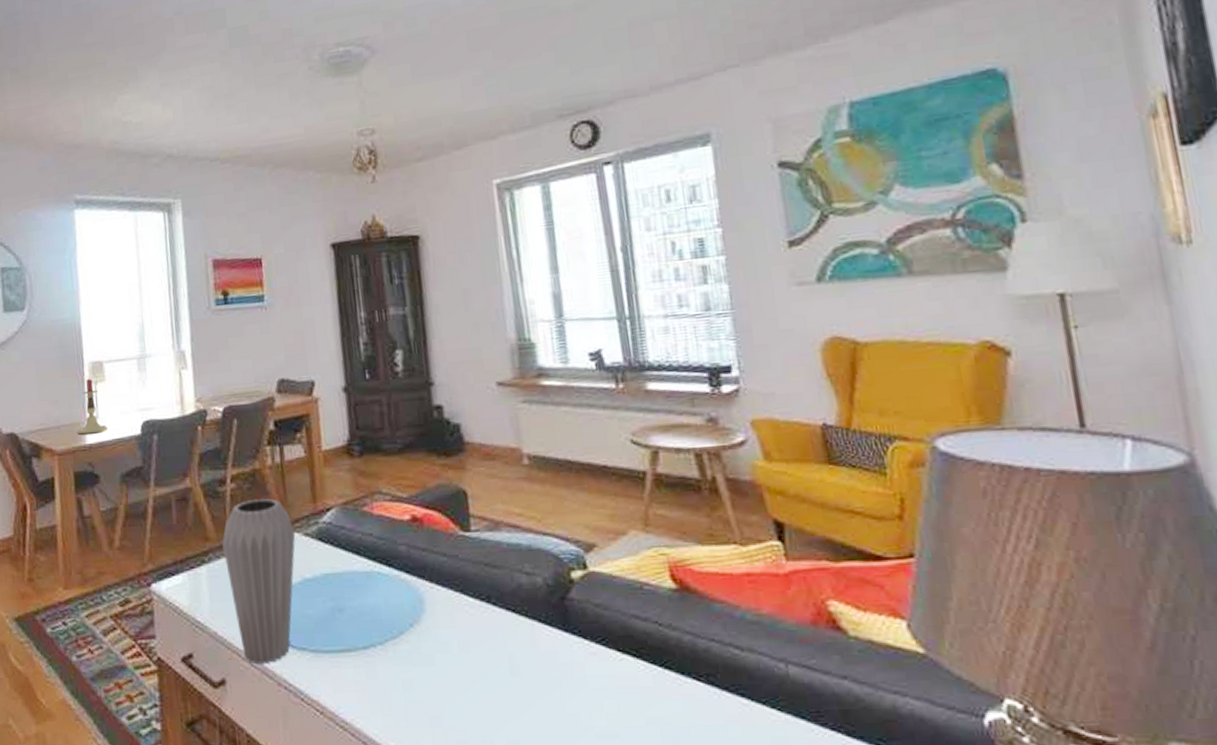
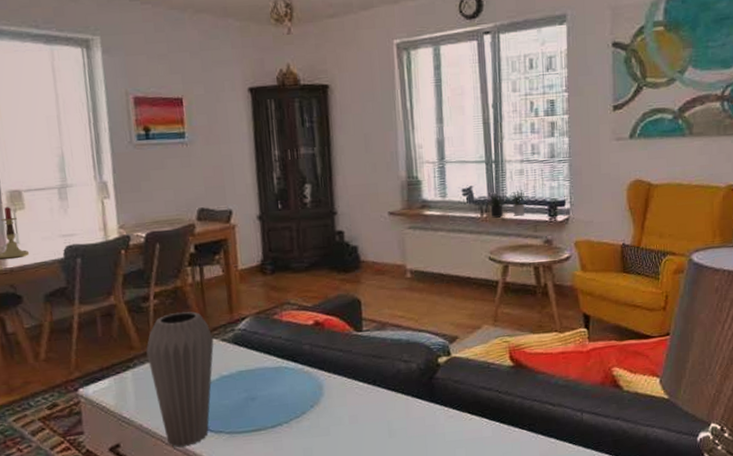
succulent plant: none [622,353,681,389] -> present [486,190,529,218]

